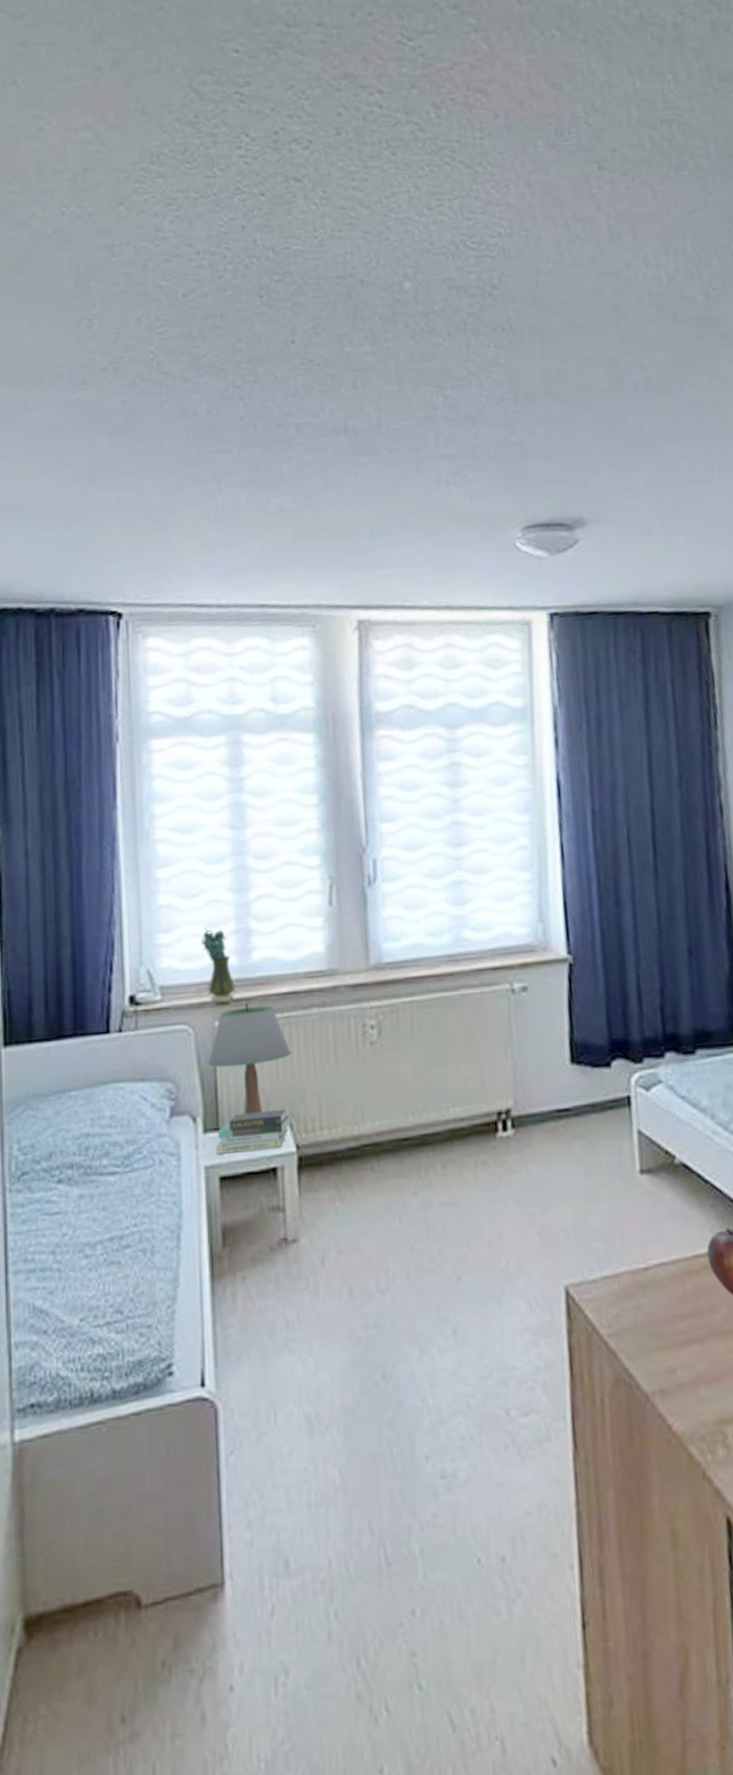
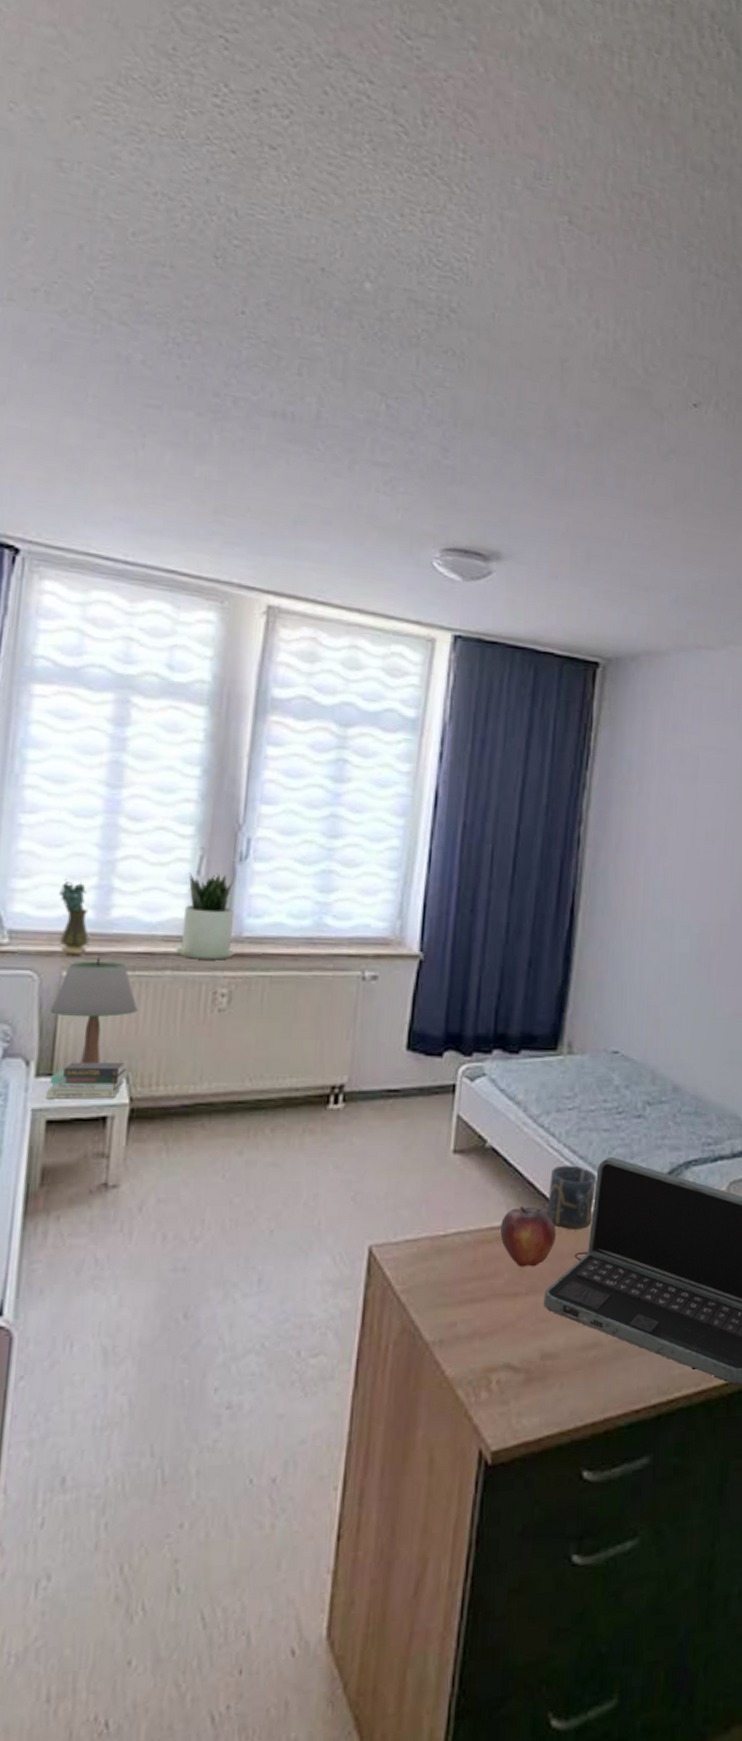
planter: none [319,900,379,993] -> present [175,873,236,960]

